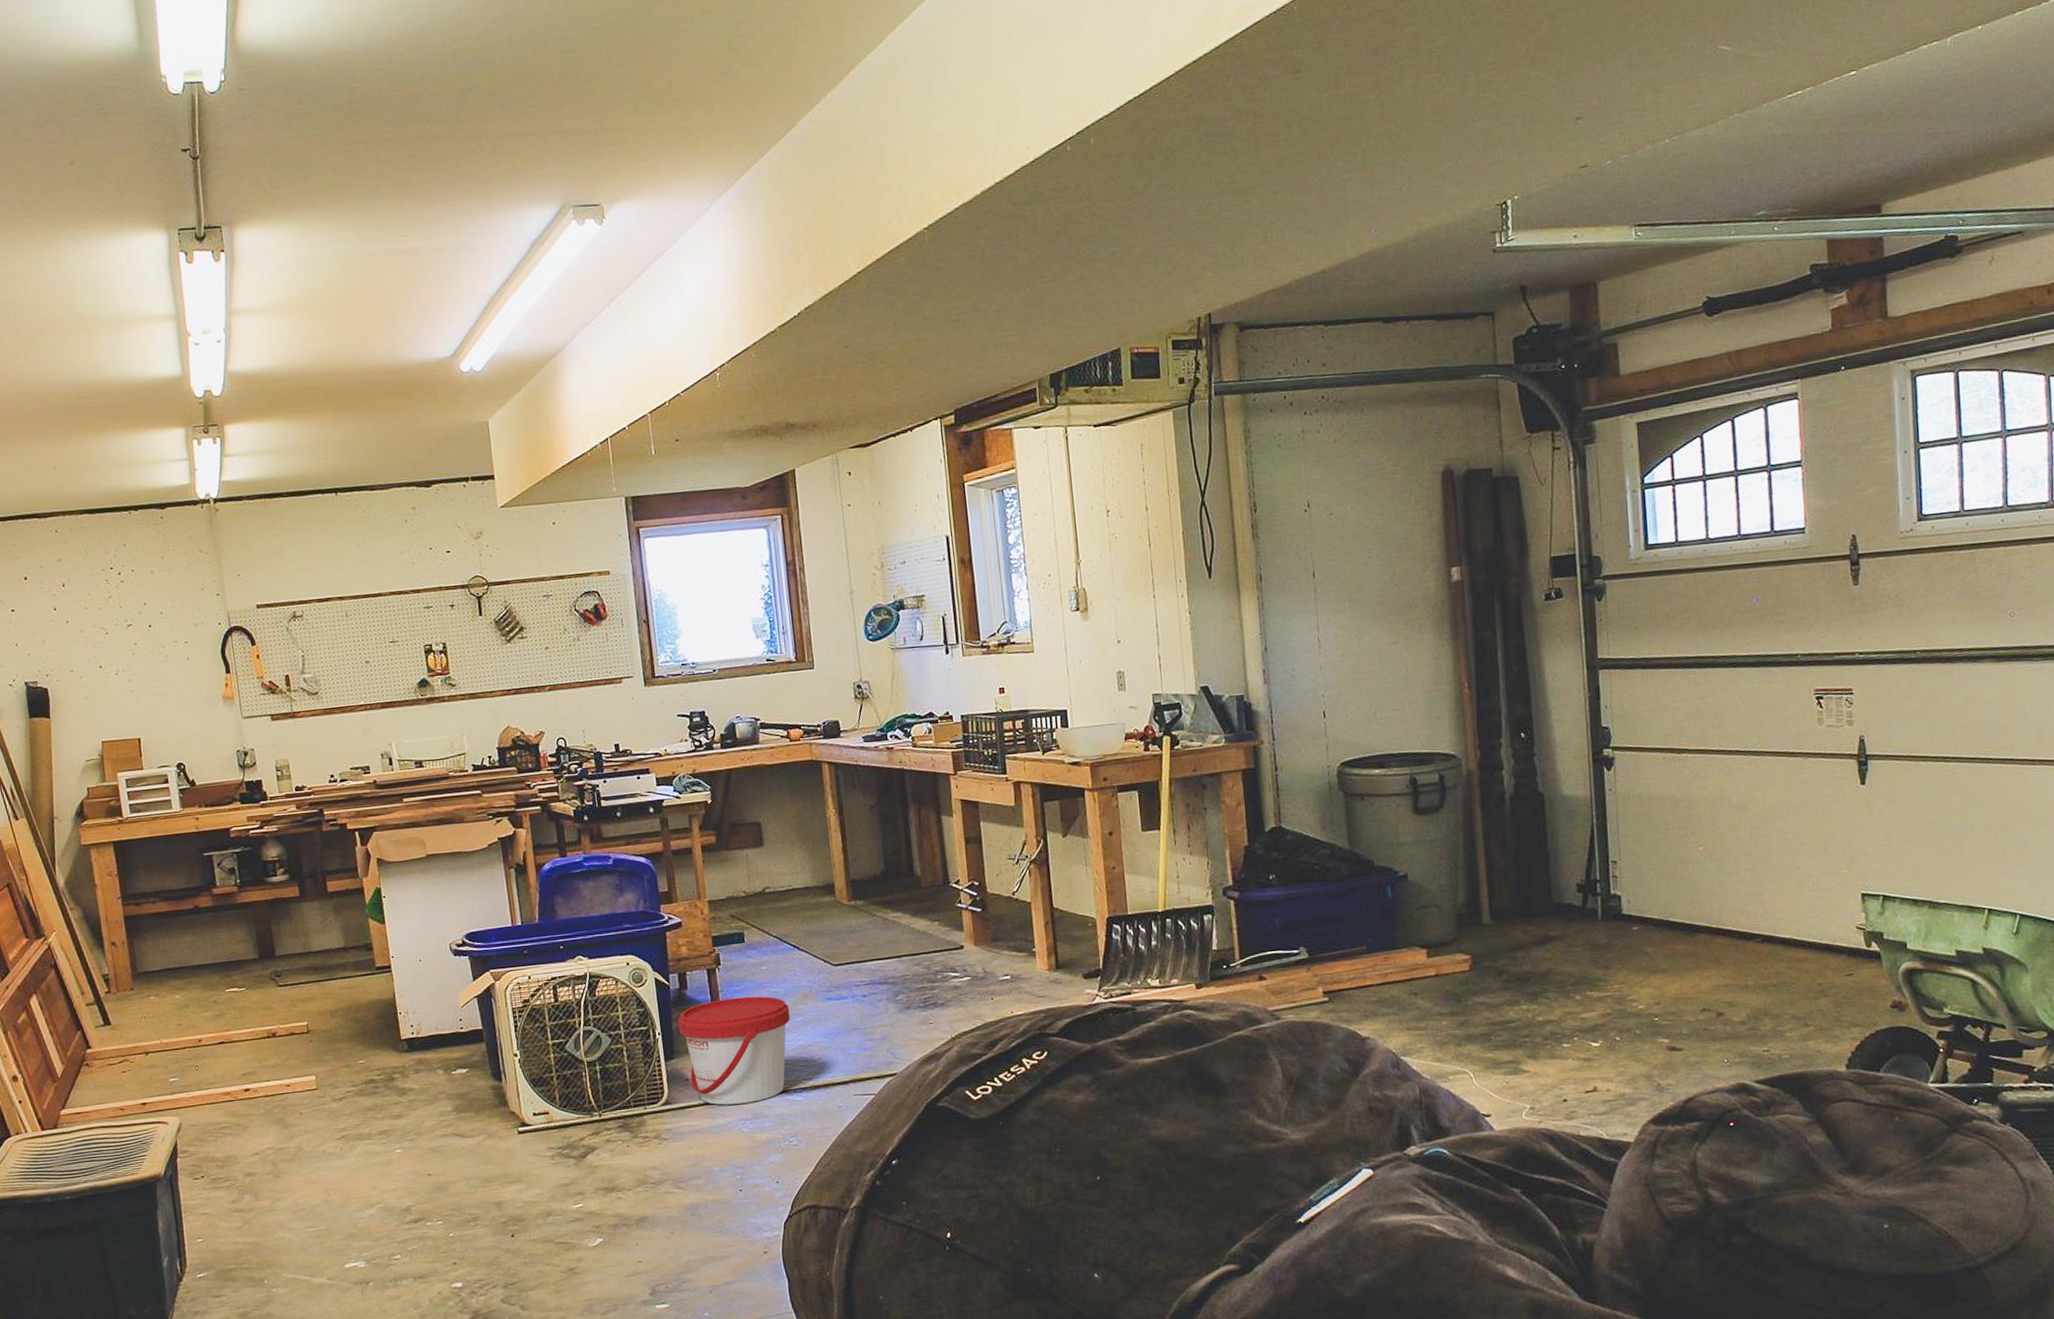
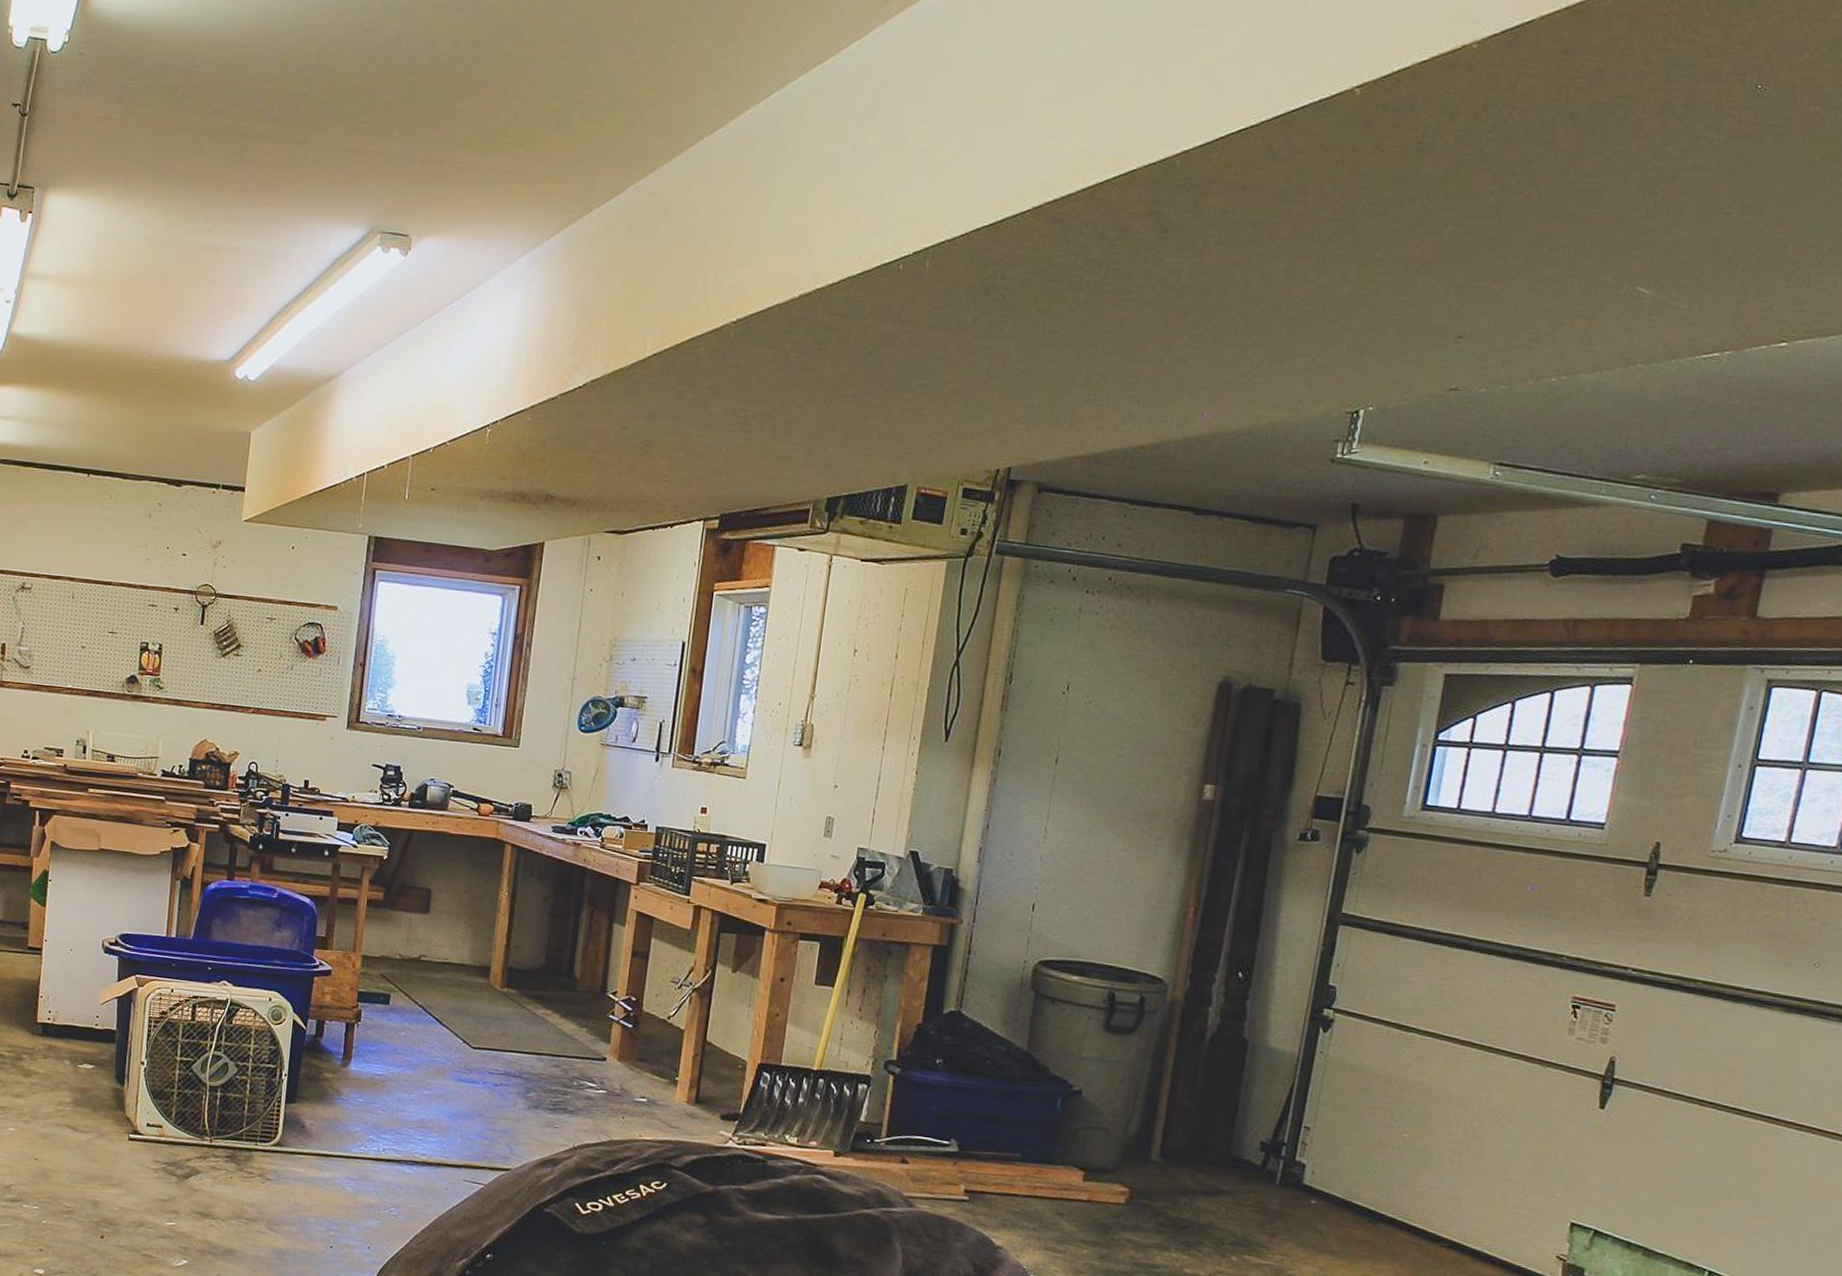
bucket: present [678,996,791,1105] -> none [305,1055,419,1164]

